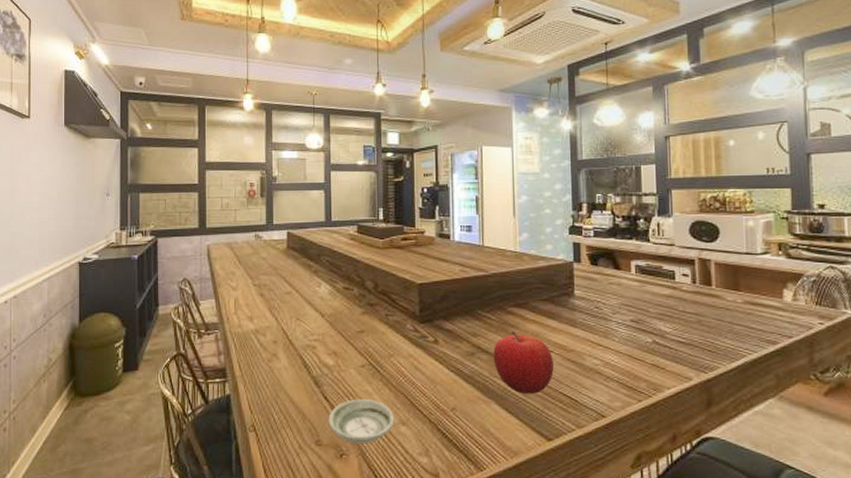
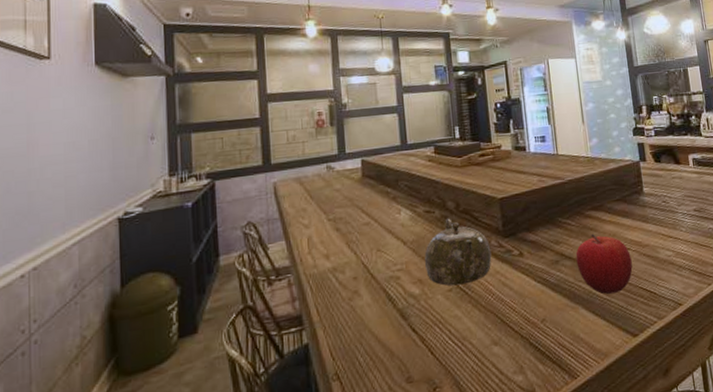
saucer: present [328,399,395,444] -> none [418,324,487,374]
teapot: none [341,297,406,363] -> present [424,218,492,286]

